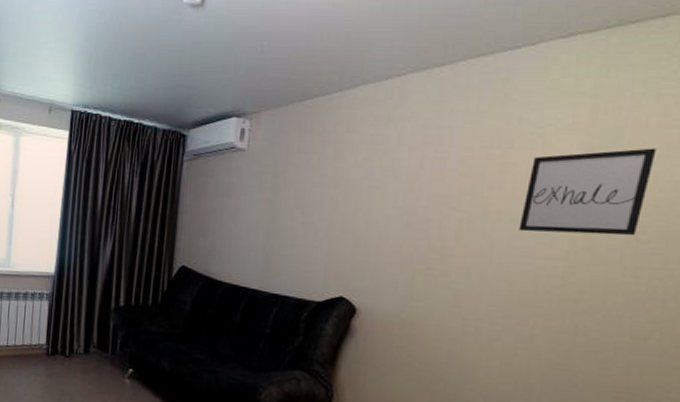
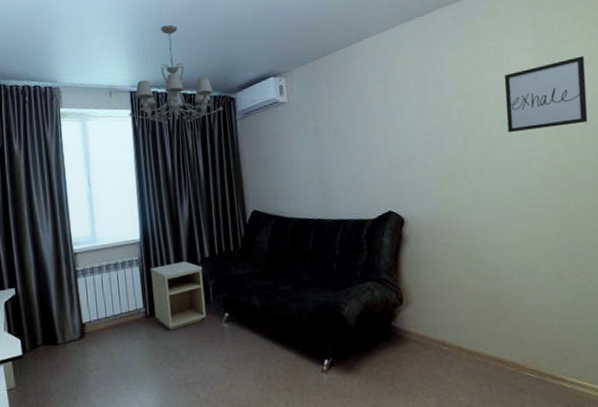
nightstand: none [56,305,115,374] -> present [150,261,207,330]
chandelier: none [65,40,171,155] -> present [128,25,223,124]

